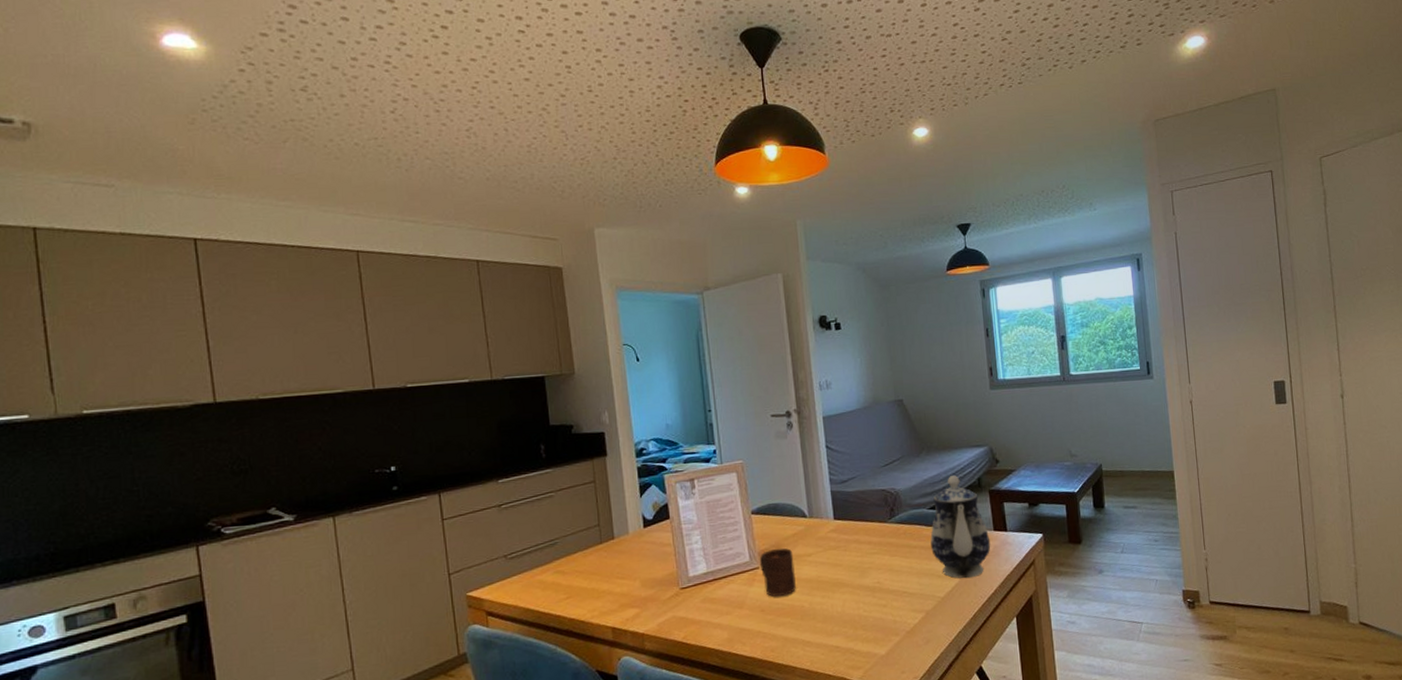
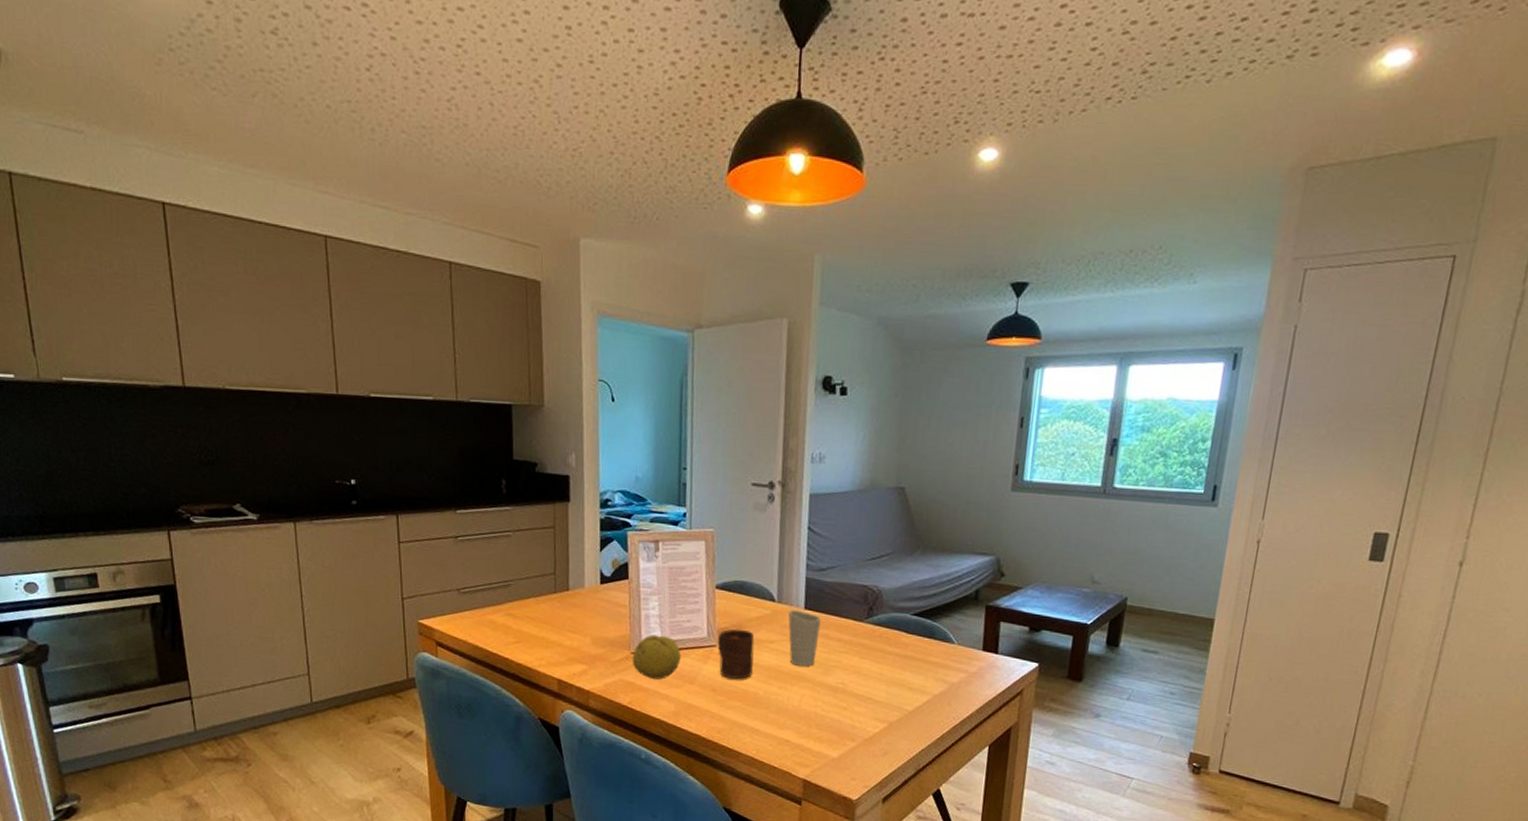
fruit: none [681,566,728,611] -> present [632,634,682,680]
cup: none [820,521,851,573] -> present [788,609,821,666]
teapot: present [930,475,991,579] -> none [907,583,977,696]

